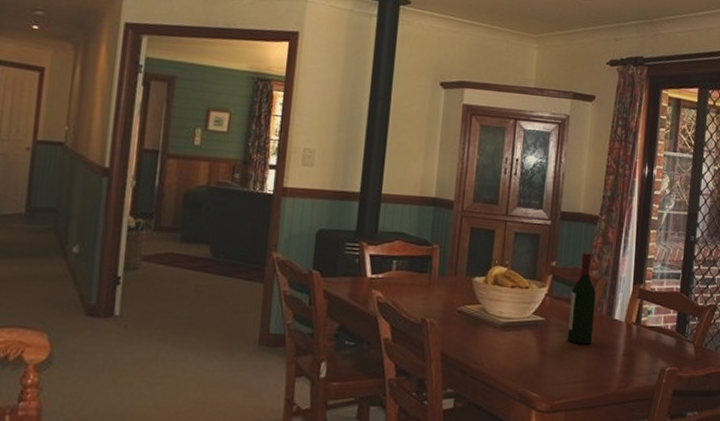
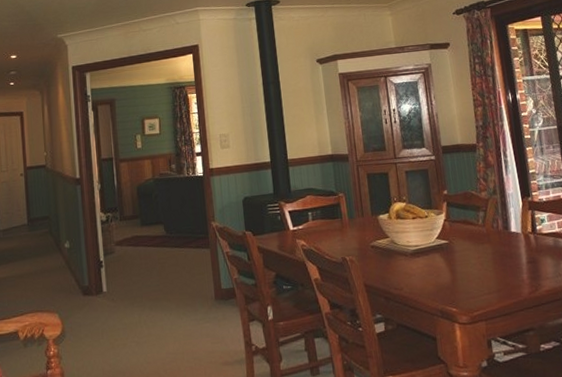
wine bottle: present [568,253,596,344] -> none [466,178,496,259]

